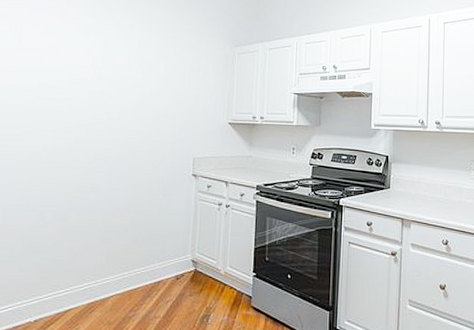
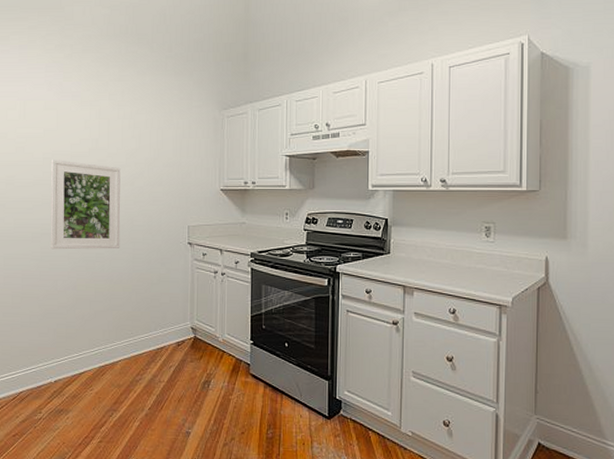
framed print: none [40,85,125,180] -> present [50,160,121,250]

